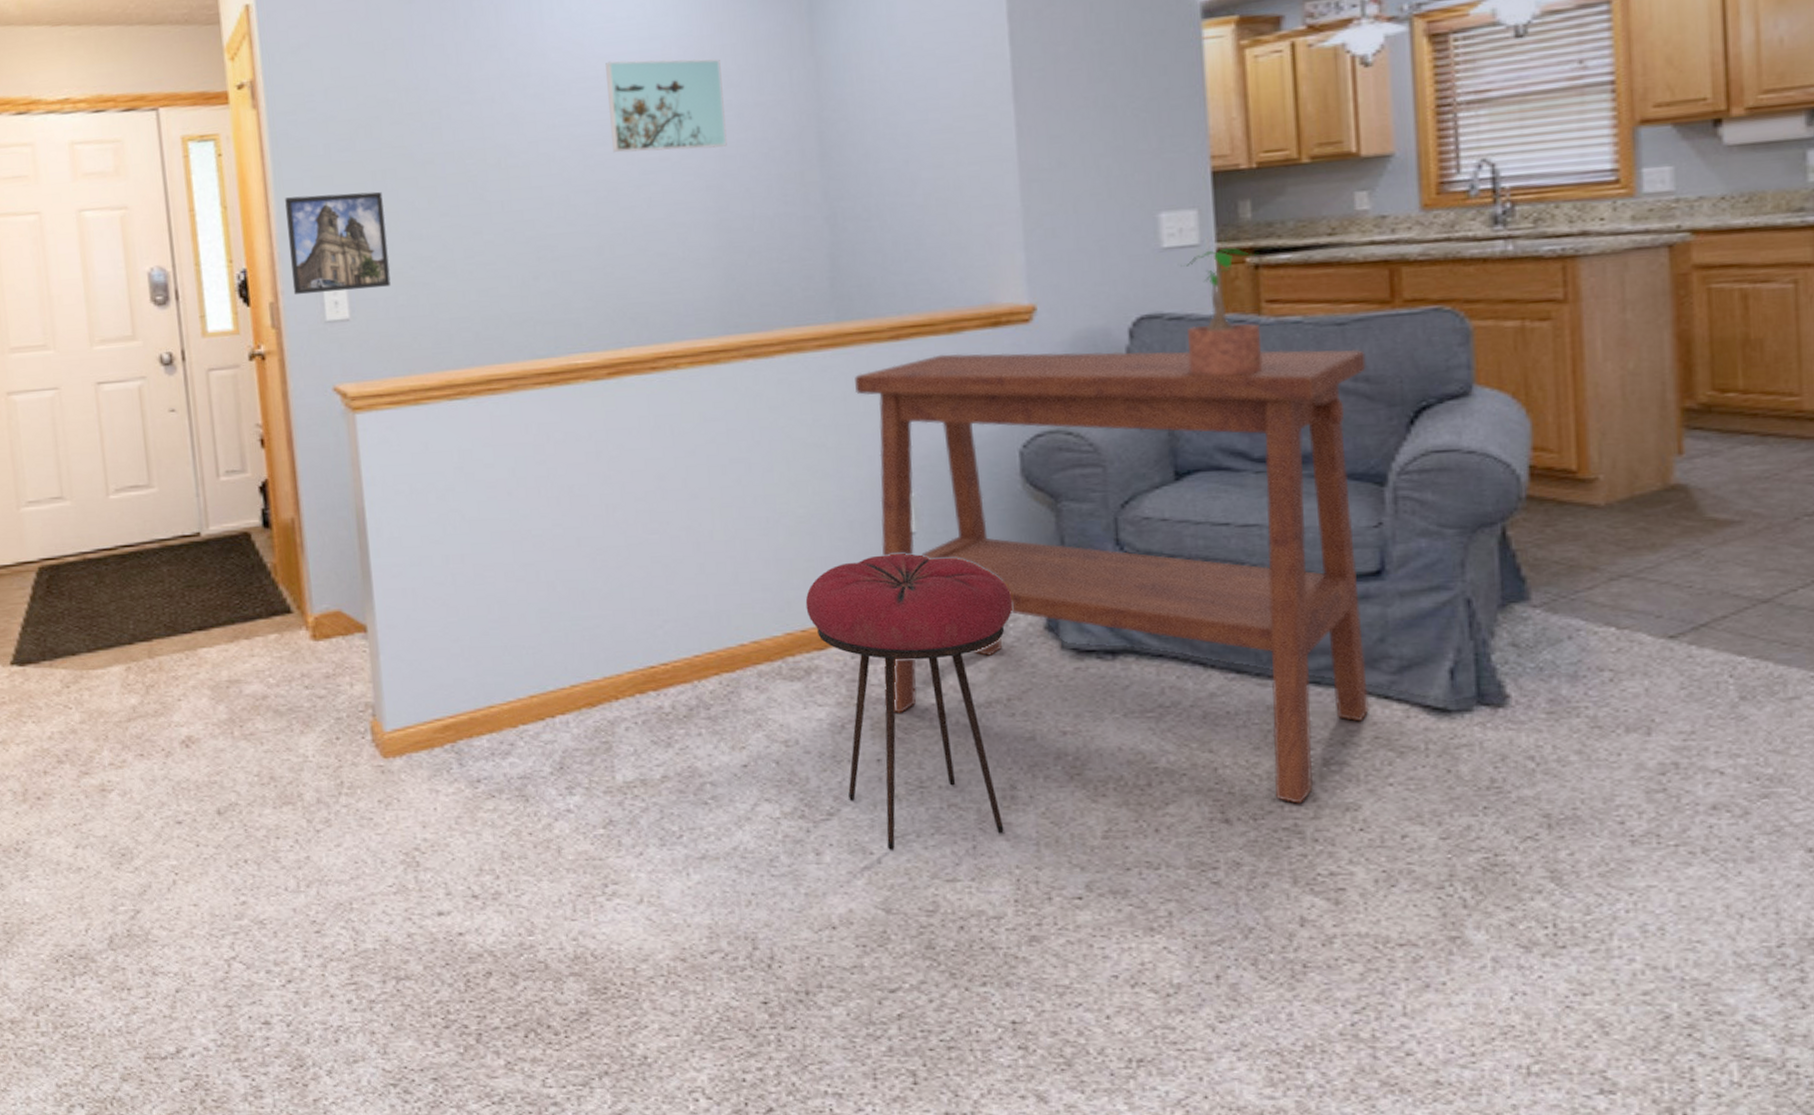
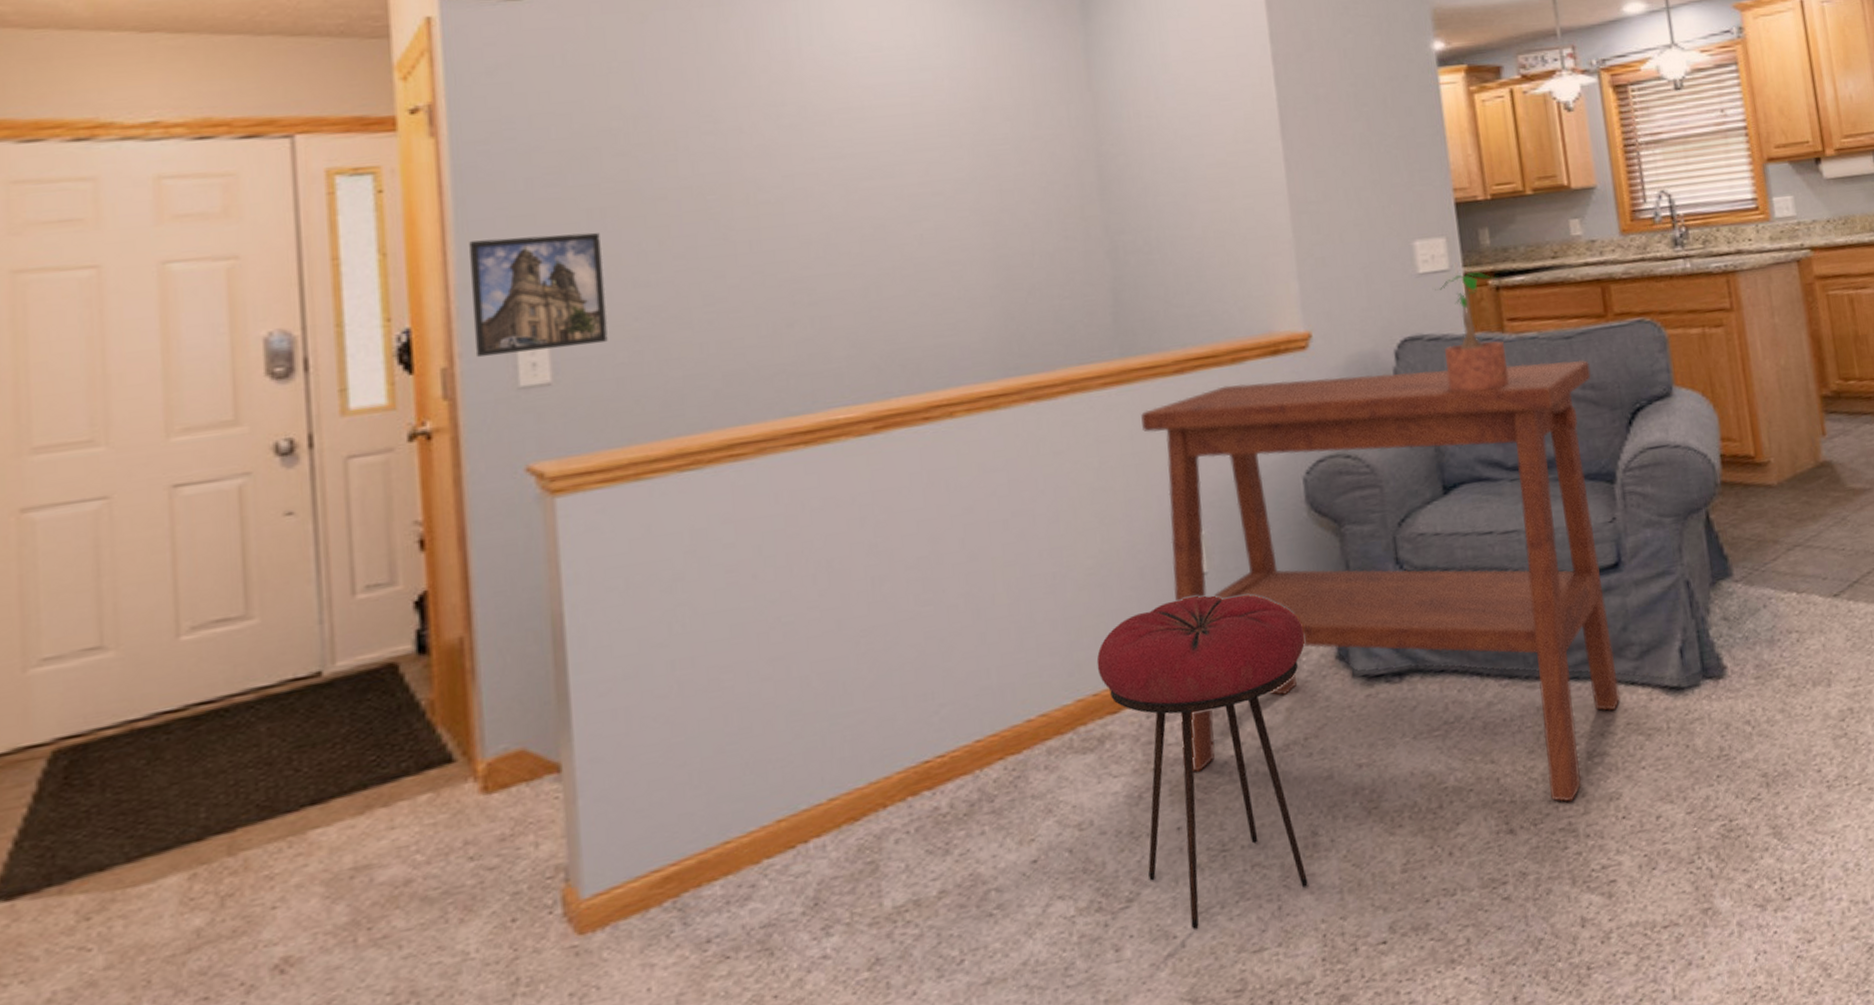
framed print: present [605,59,727,152] -> none [871,91,1004,187]

